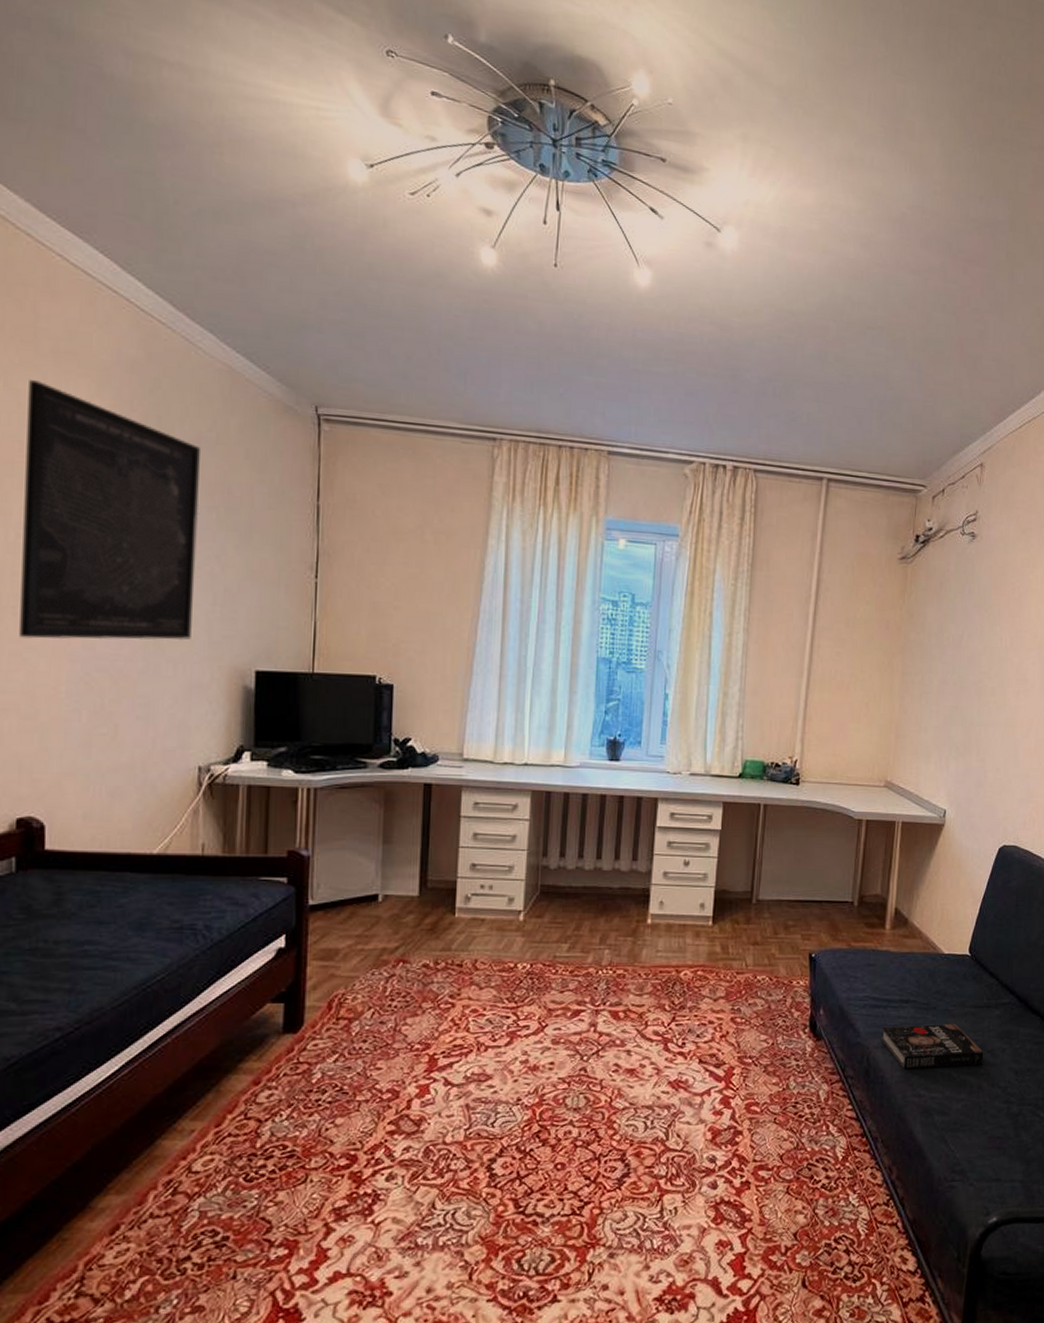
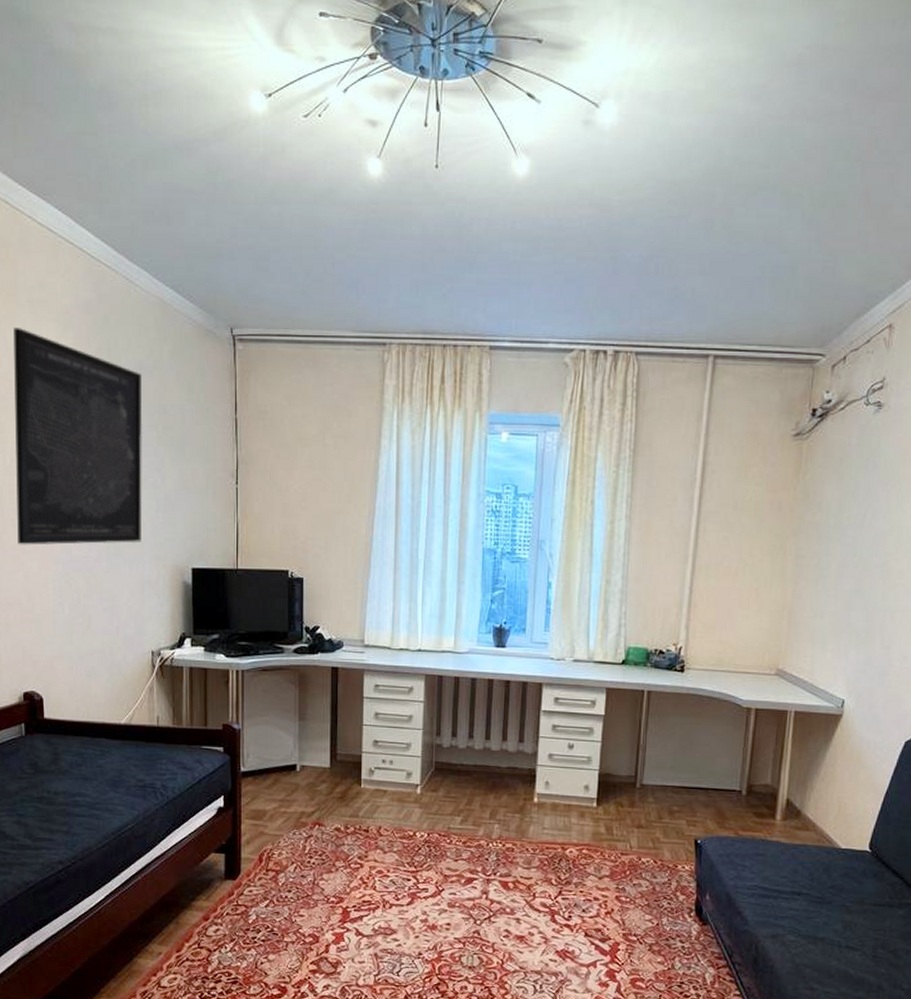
book: present [881,1023,984,1069] -> none [770,917,885,964]

